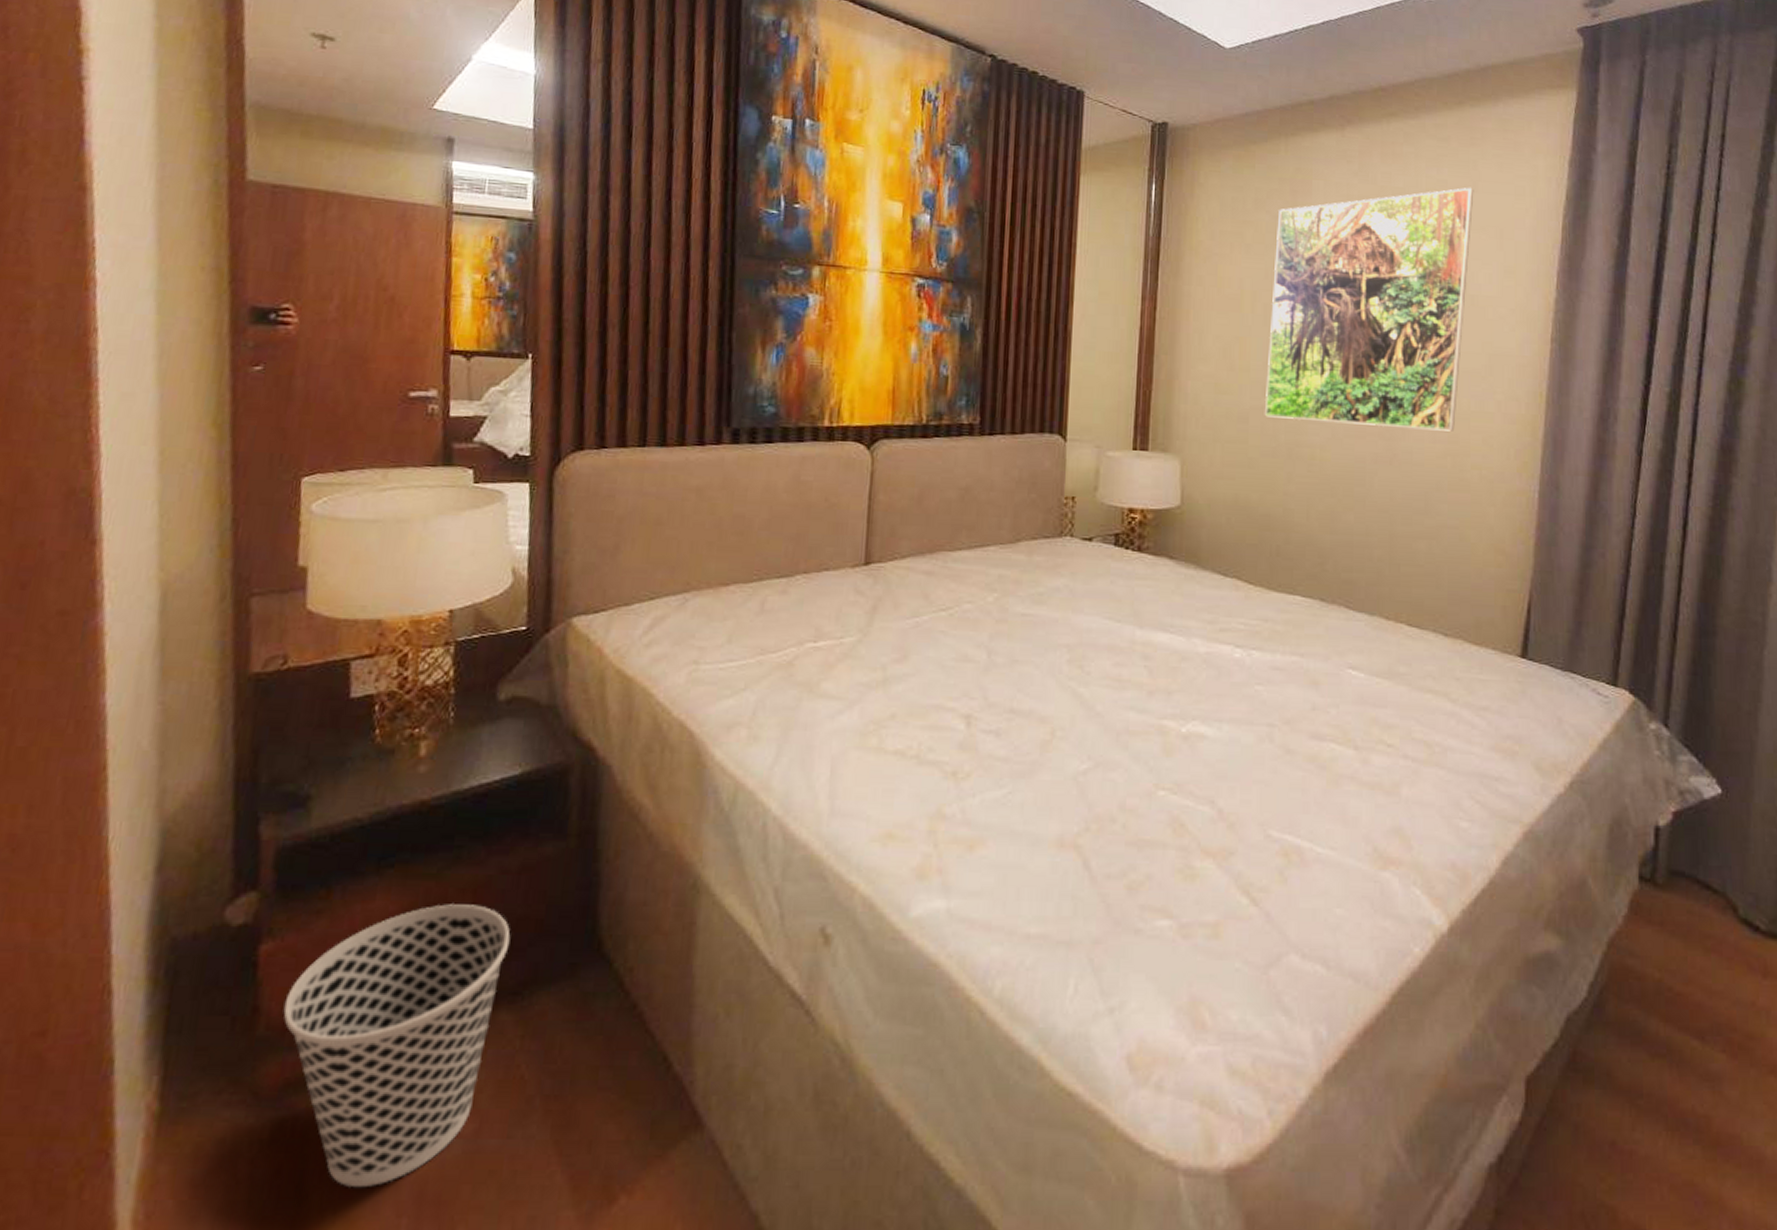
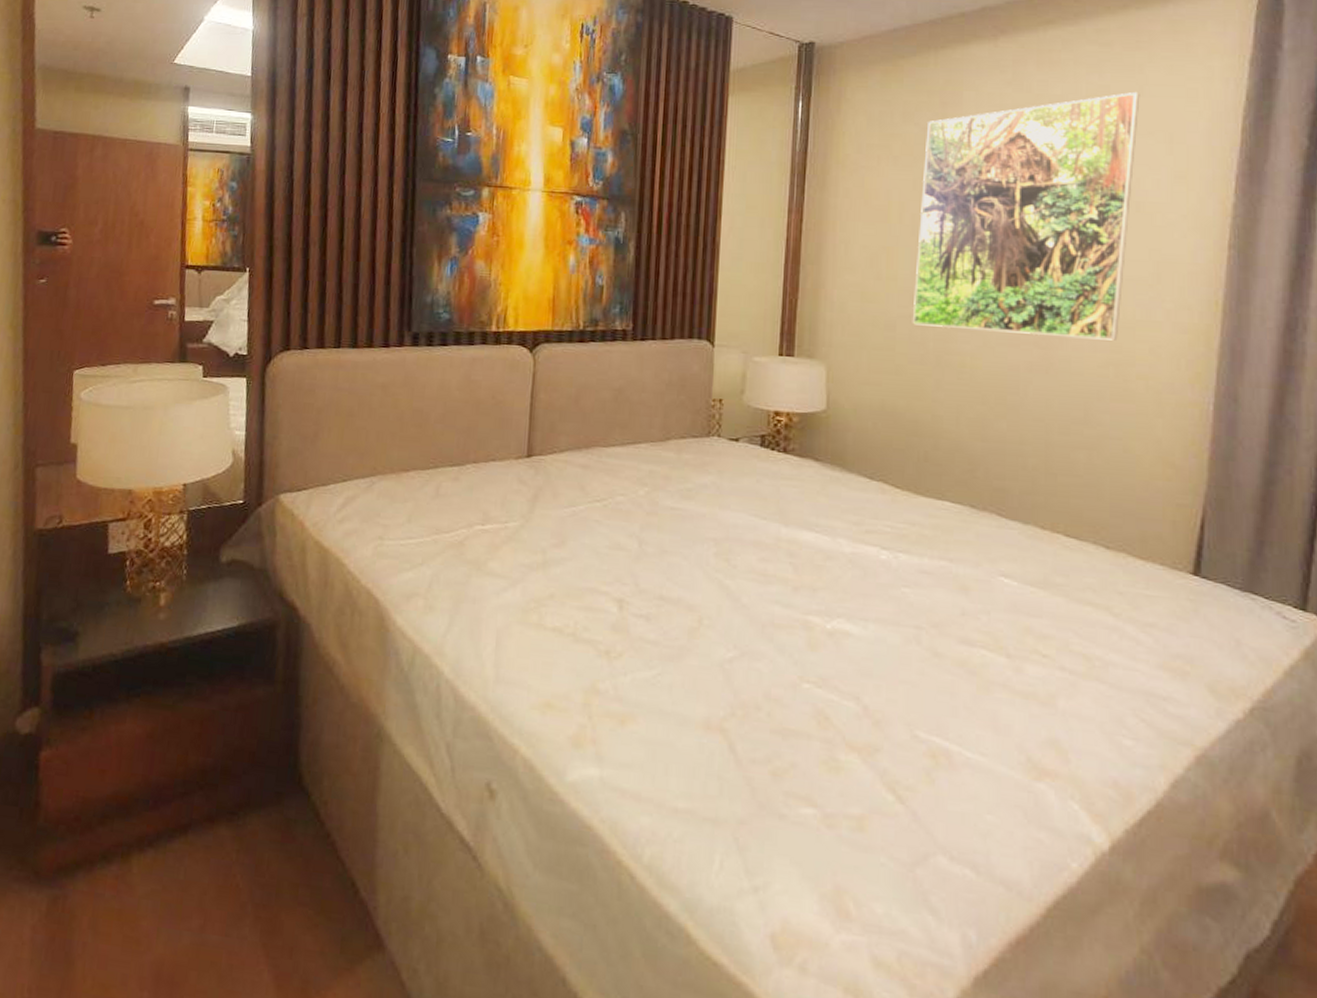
wastebasket: present [283,904,511,1188] -> none [57,731,229,962]

